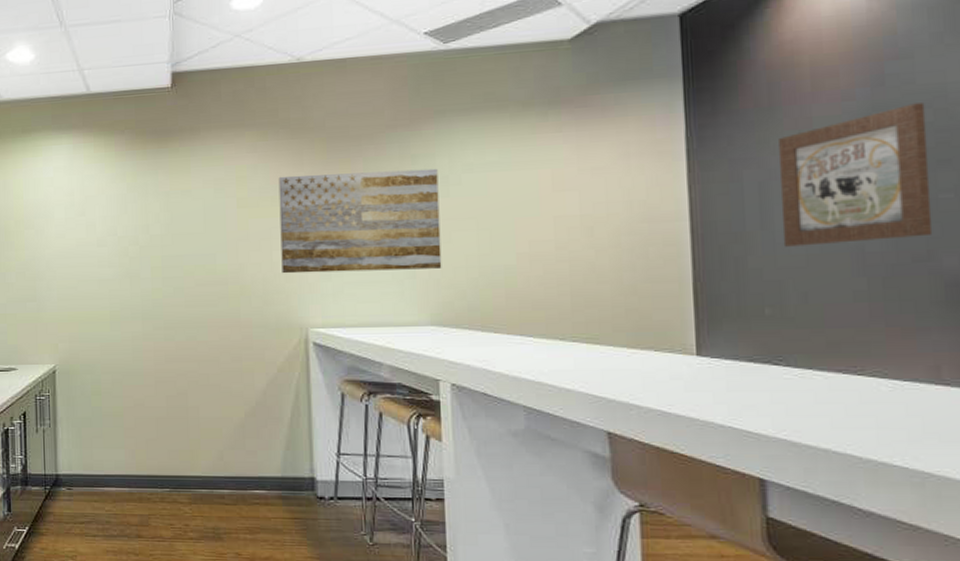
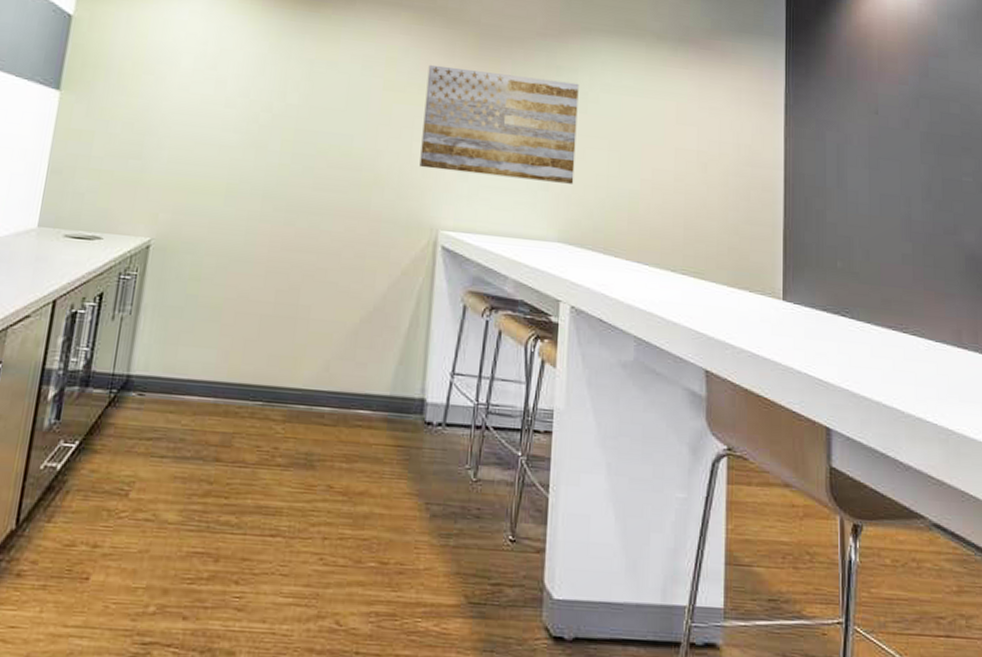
wall art: present [779,103,933,247] -> none [853,96,958,213]

